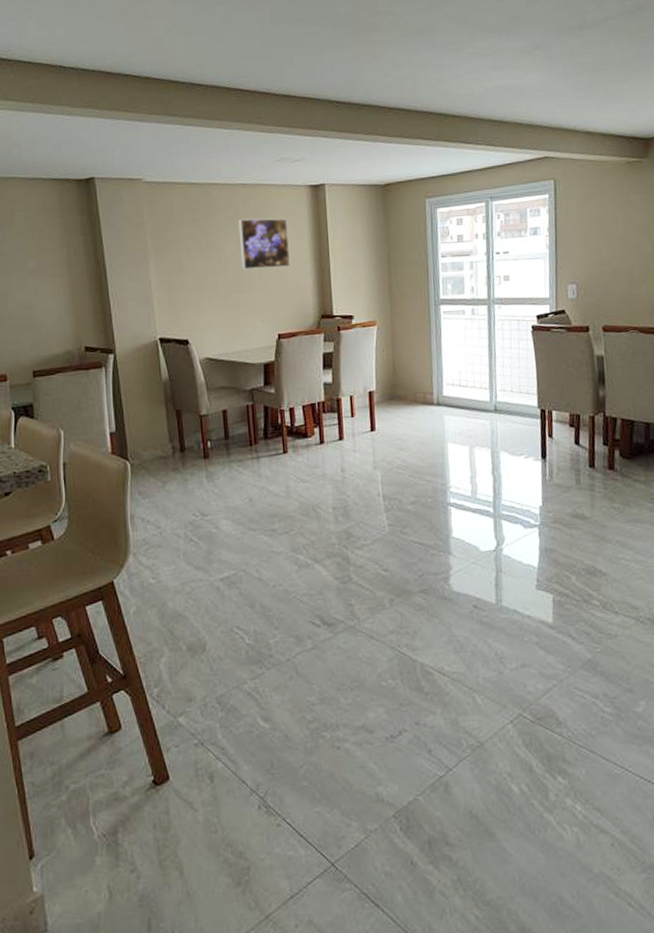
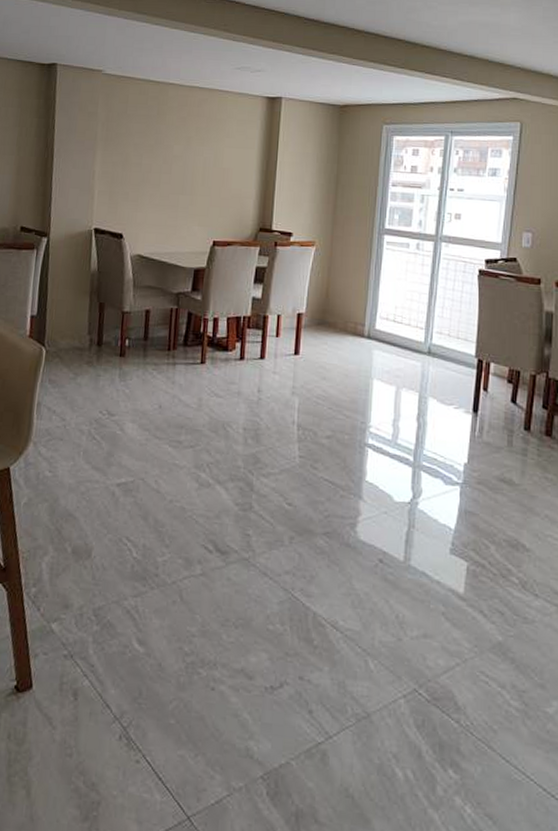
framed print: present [238,218,291,270] -> none [187,122,239,175]

